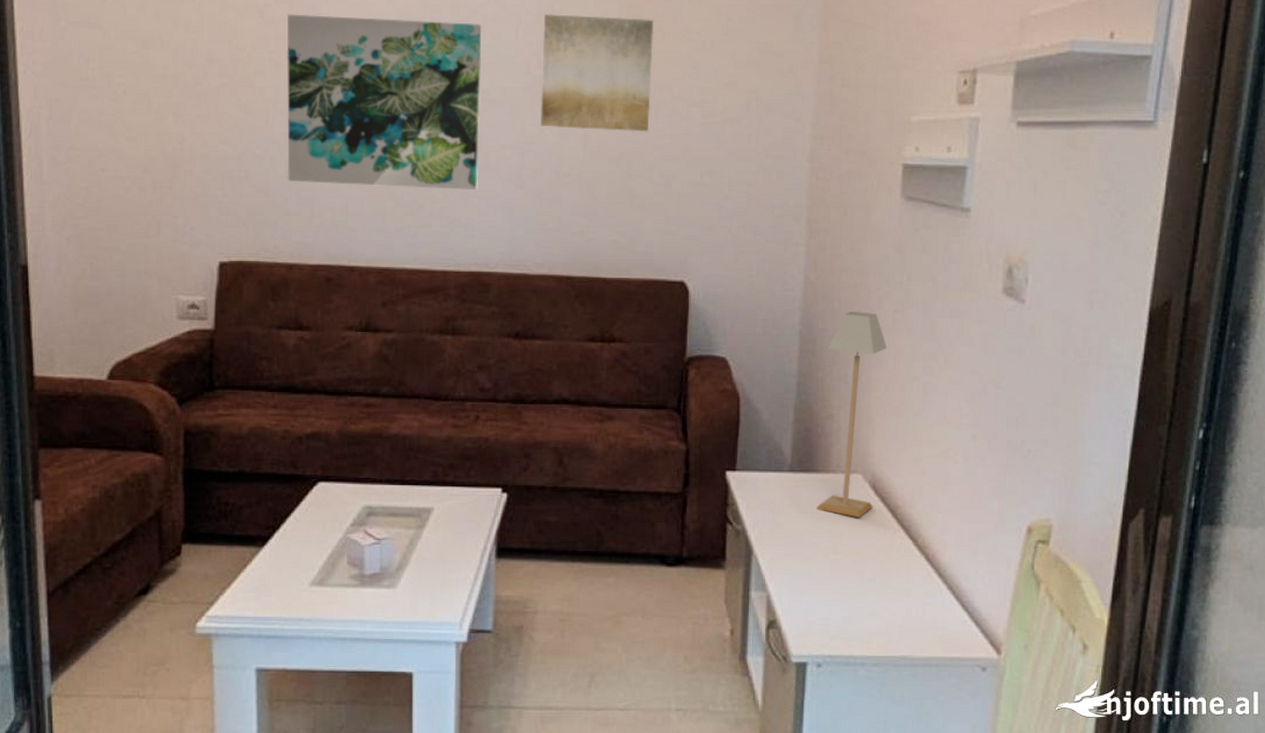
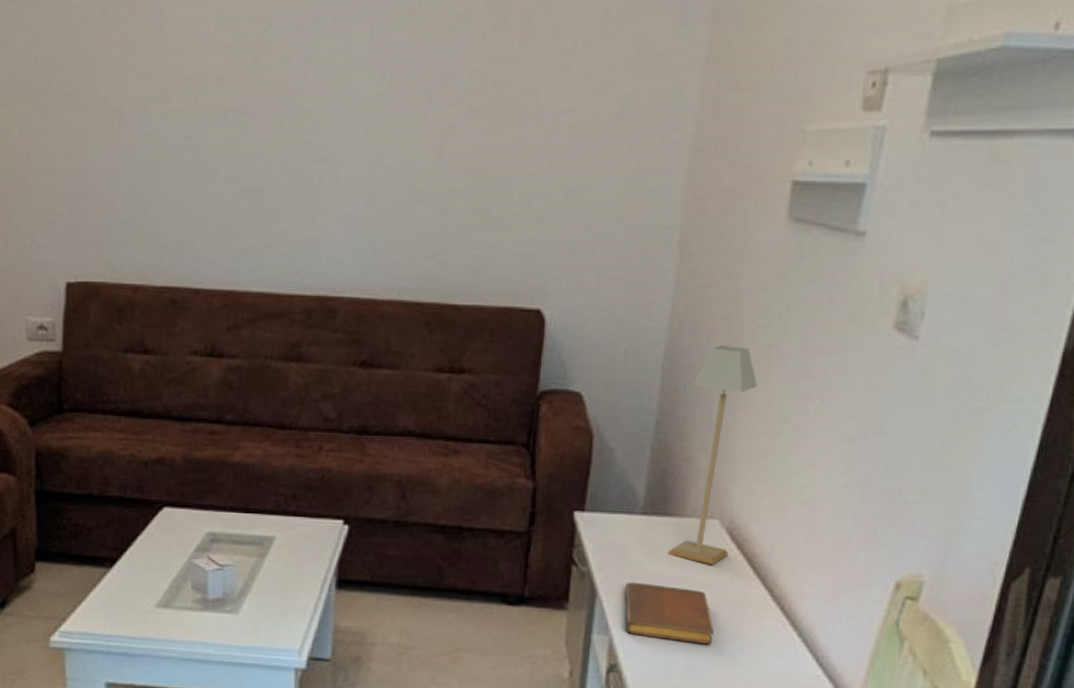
wall art: present [286,14,482,191] -> none [131,14,335,209]
wall art: present [540,14,654,132] -> none [393,10,522,144]
notebook: none [779,538,865,595] -> present [625,582,714,644]

